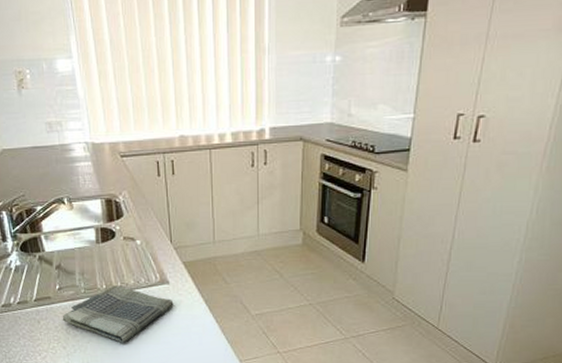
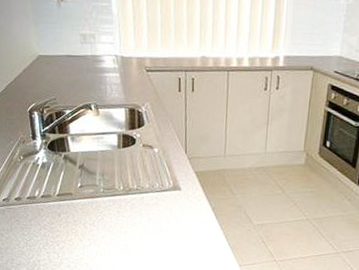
dish towel: present [62,285,174,343] -> none [81,187,184,241]

